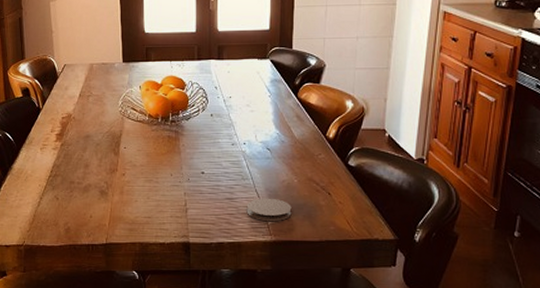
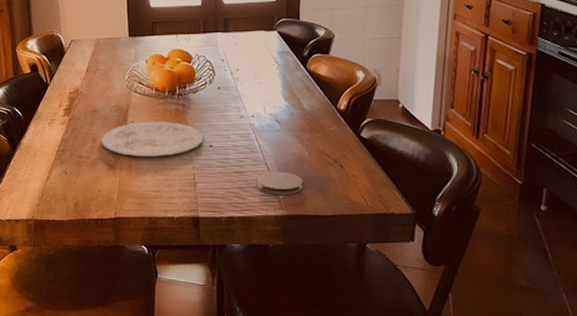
plate: none [93,147,196,183] -> present [101,121,204,157]

